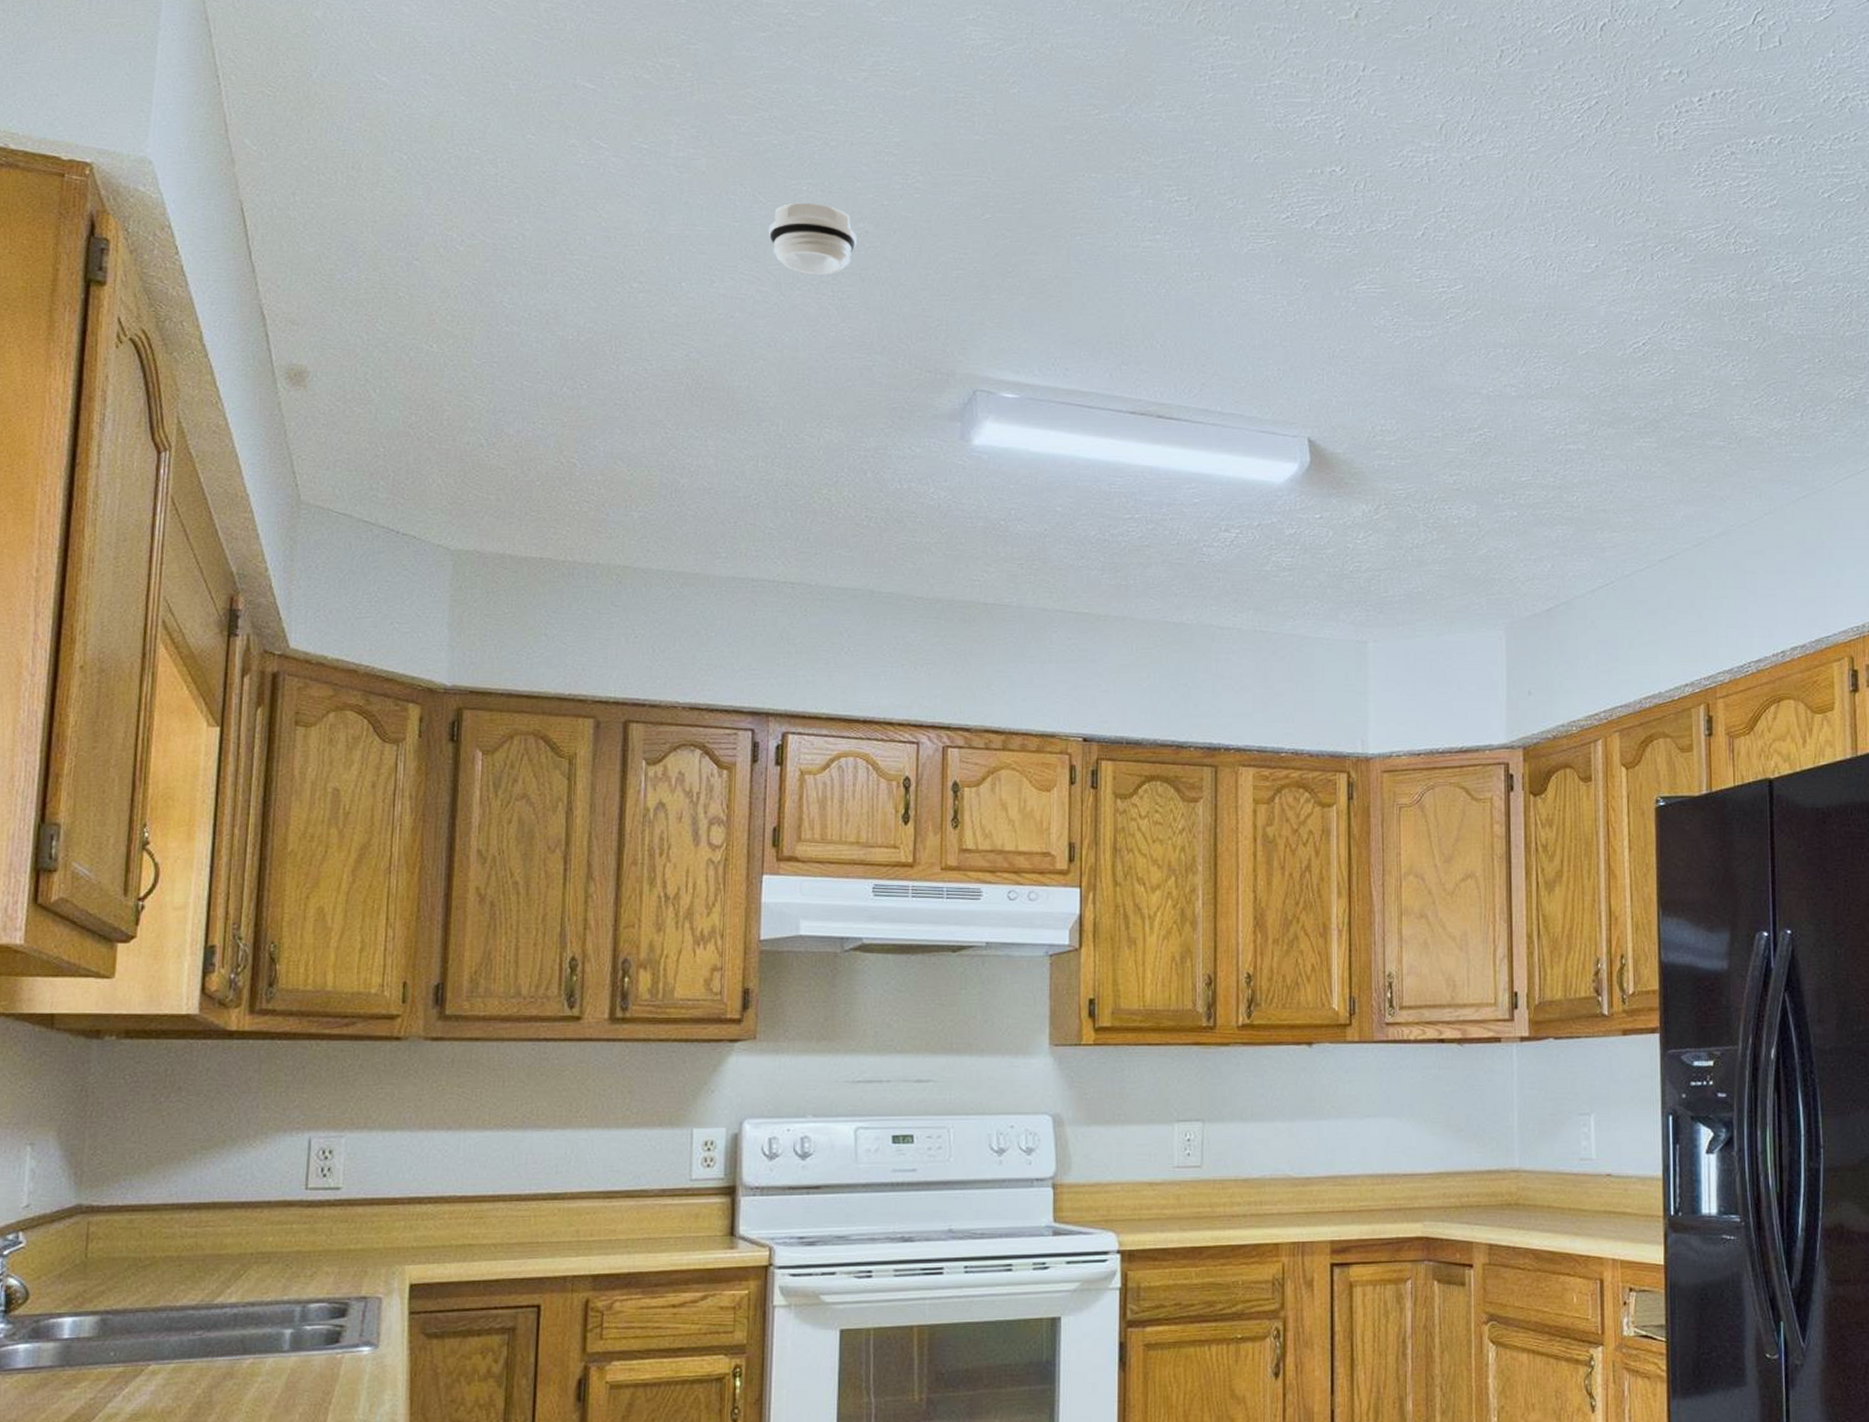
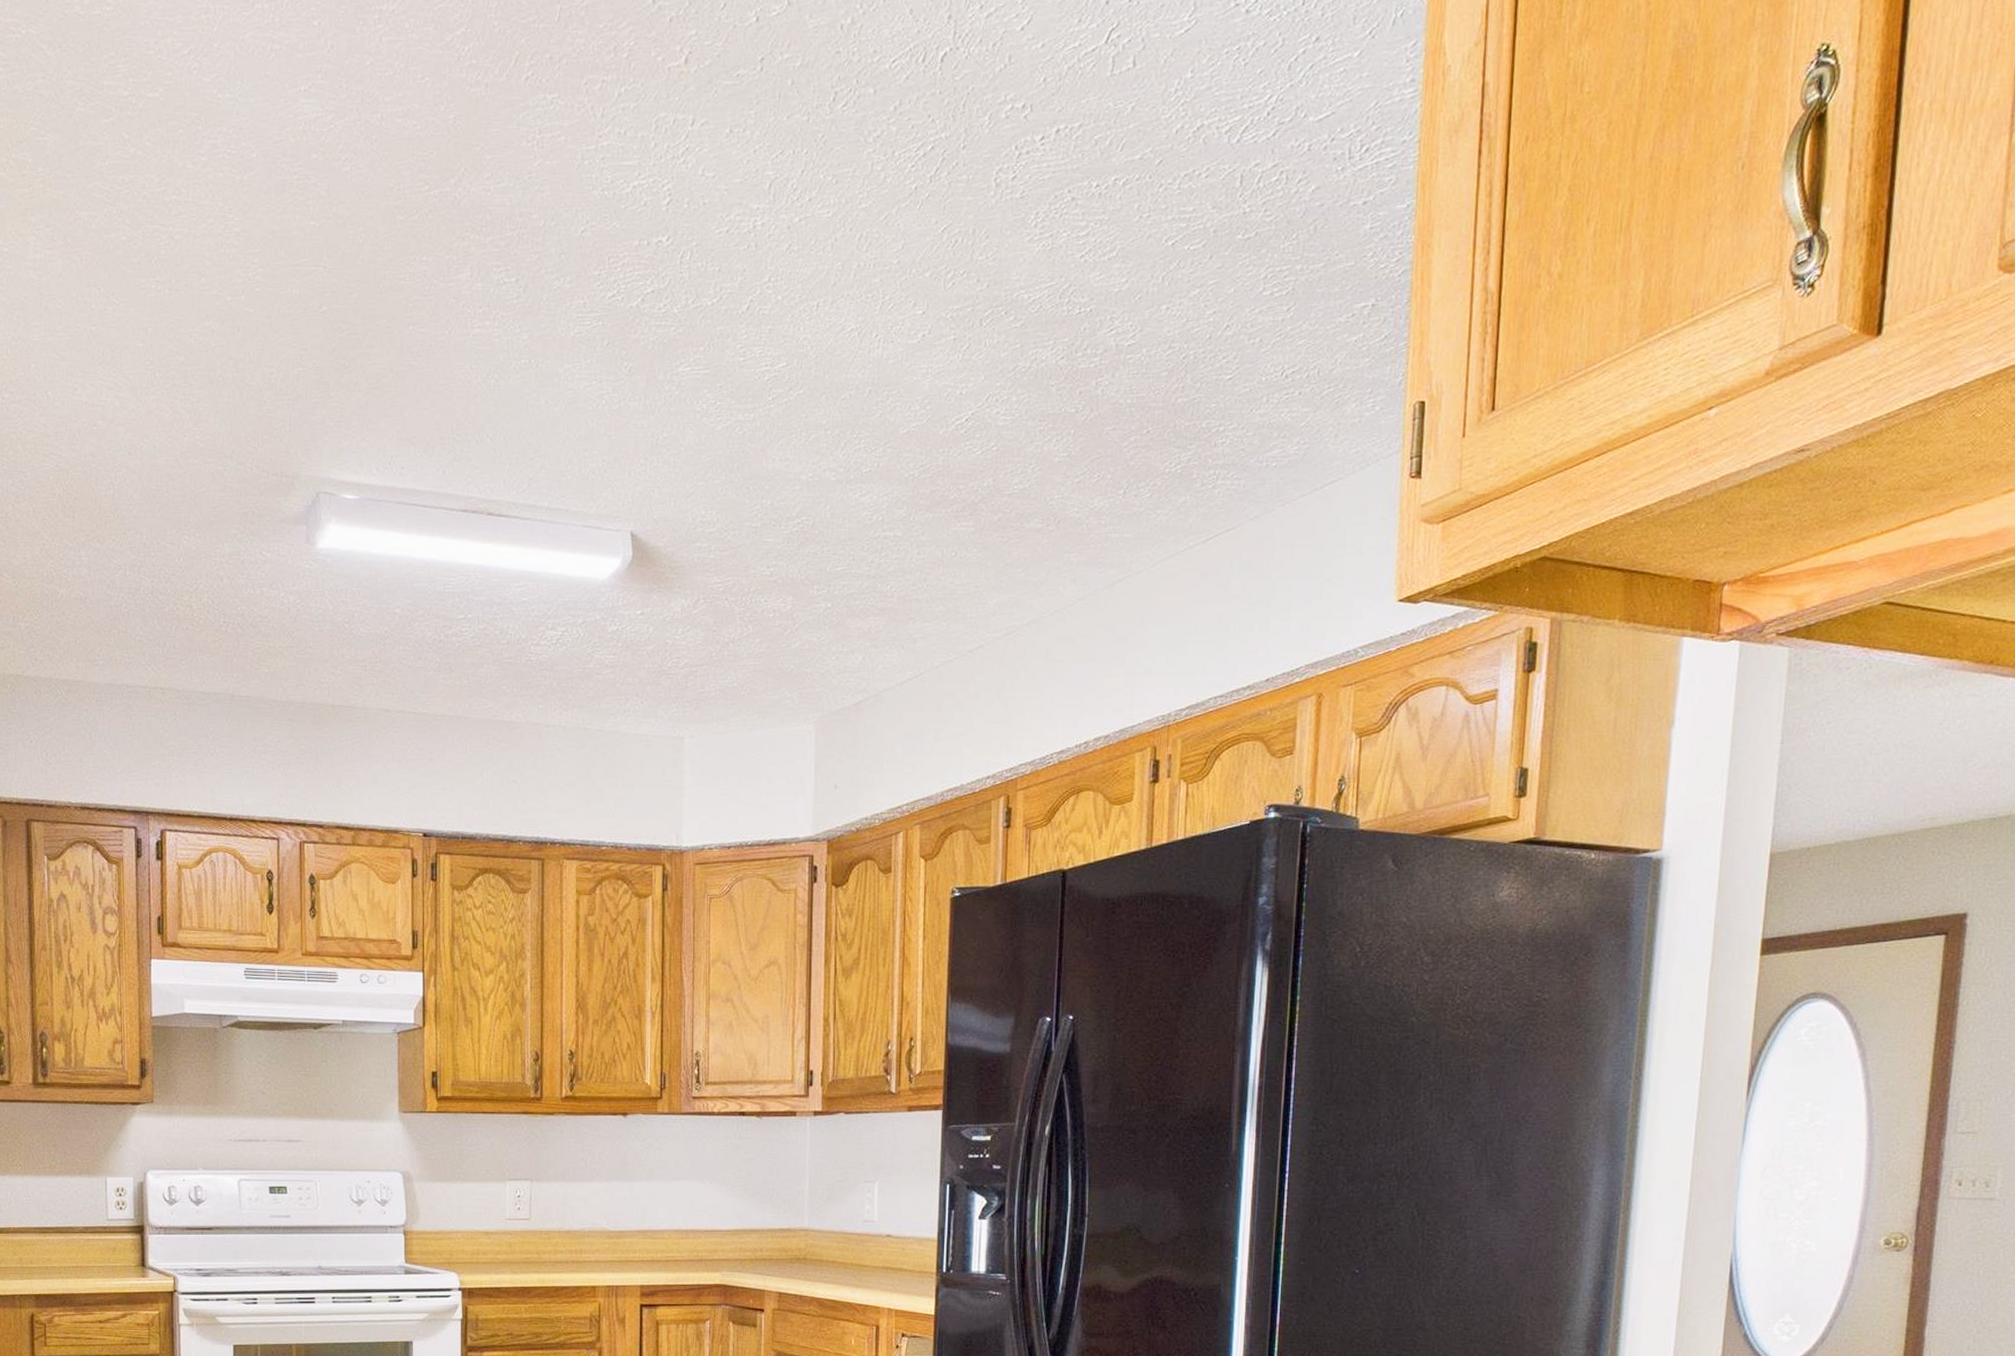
smoke detector: present [768,202,857,275] -> none [122,302,204,378]

